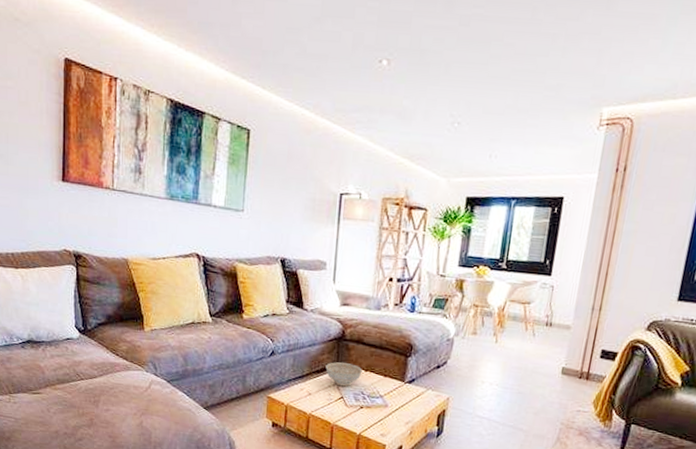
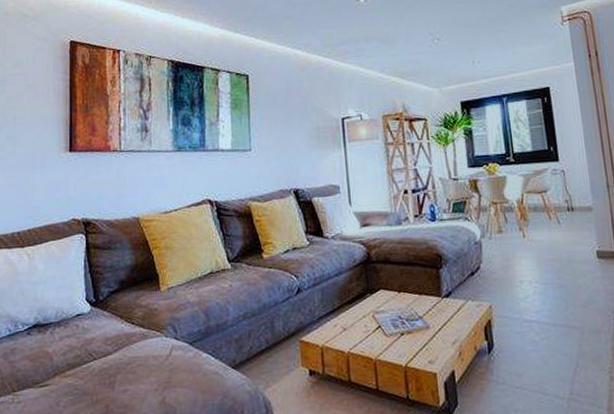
decorative bowl: present [325,362,363,387] -> none [356,287,396,314]

